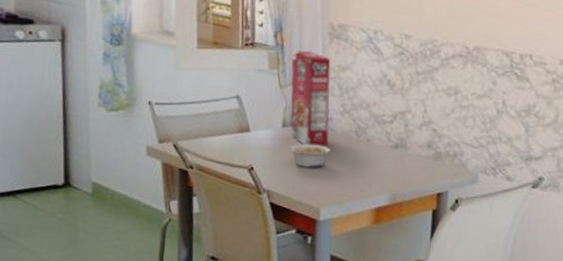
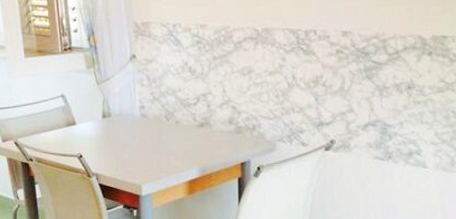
legume: present [289,143,331,168] -> none [110,130,145,151]
cereal box: present [290,50,331,148] -> none [104,49,143,132]

